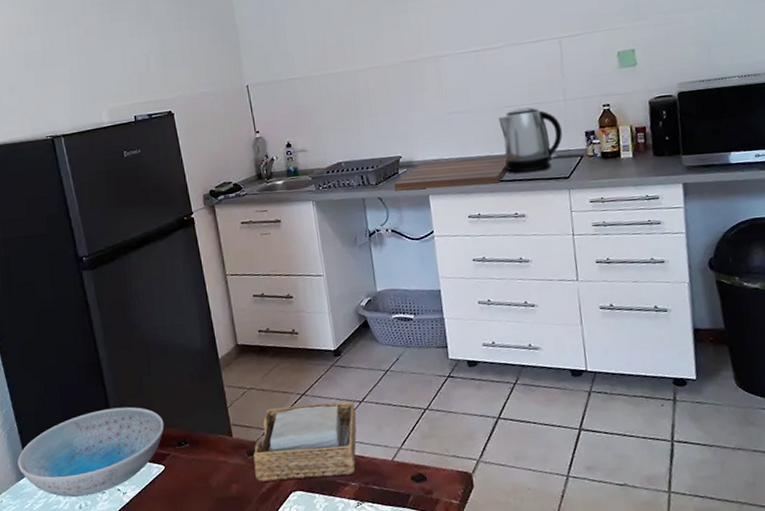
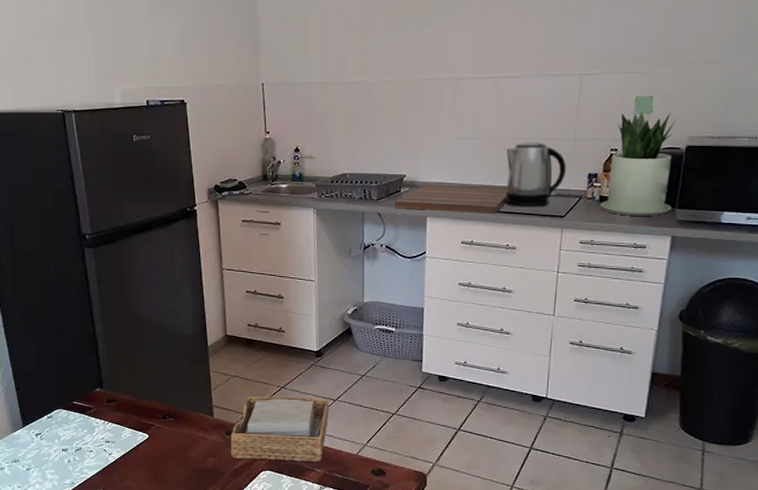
dish: present [18,406,164,497] -> none [14,378,151,452]
planter: none [603,62,677,169] -> present [600,112,677,216]

